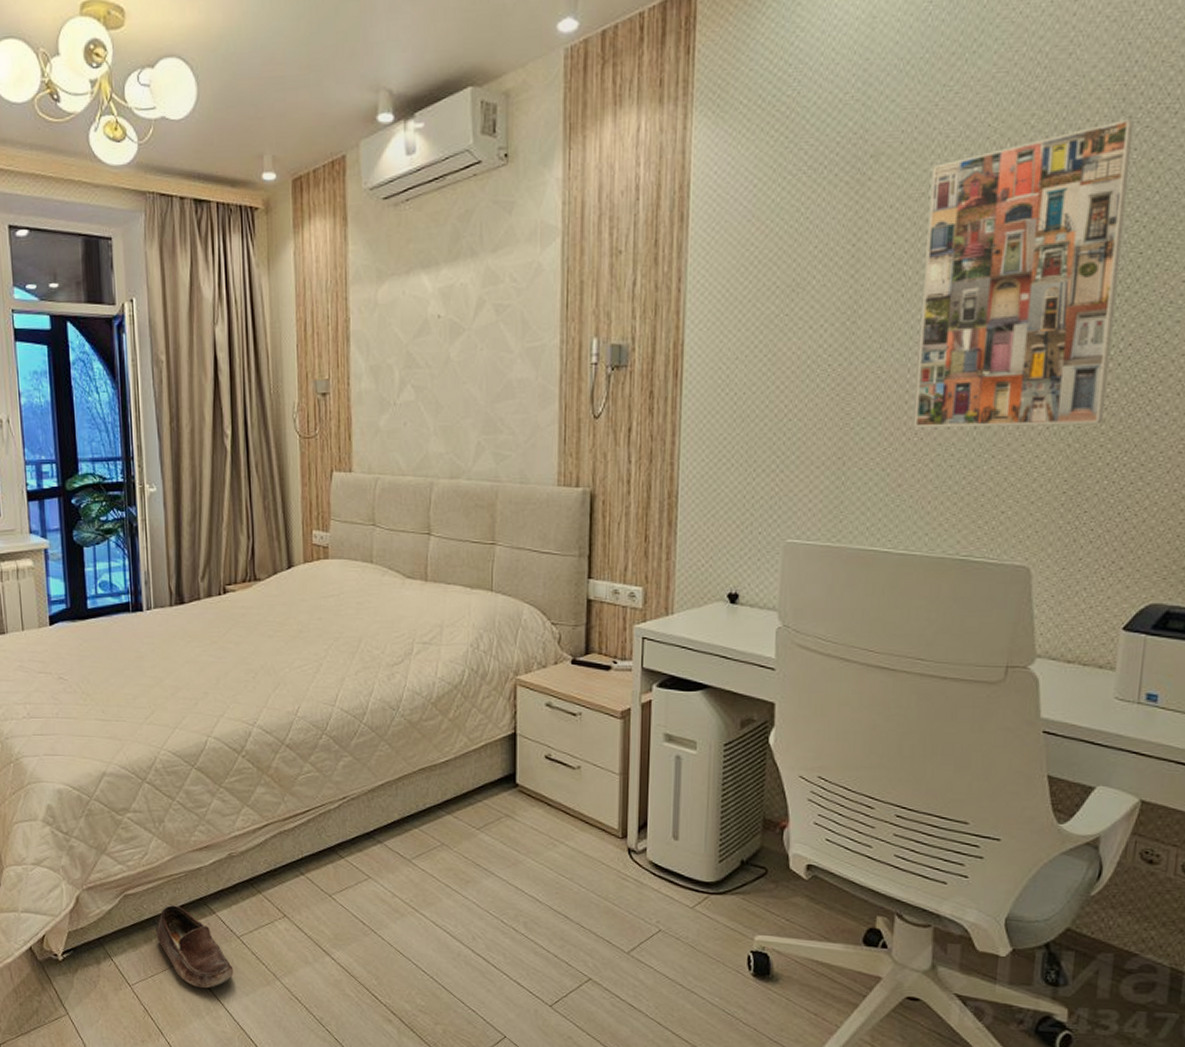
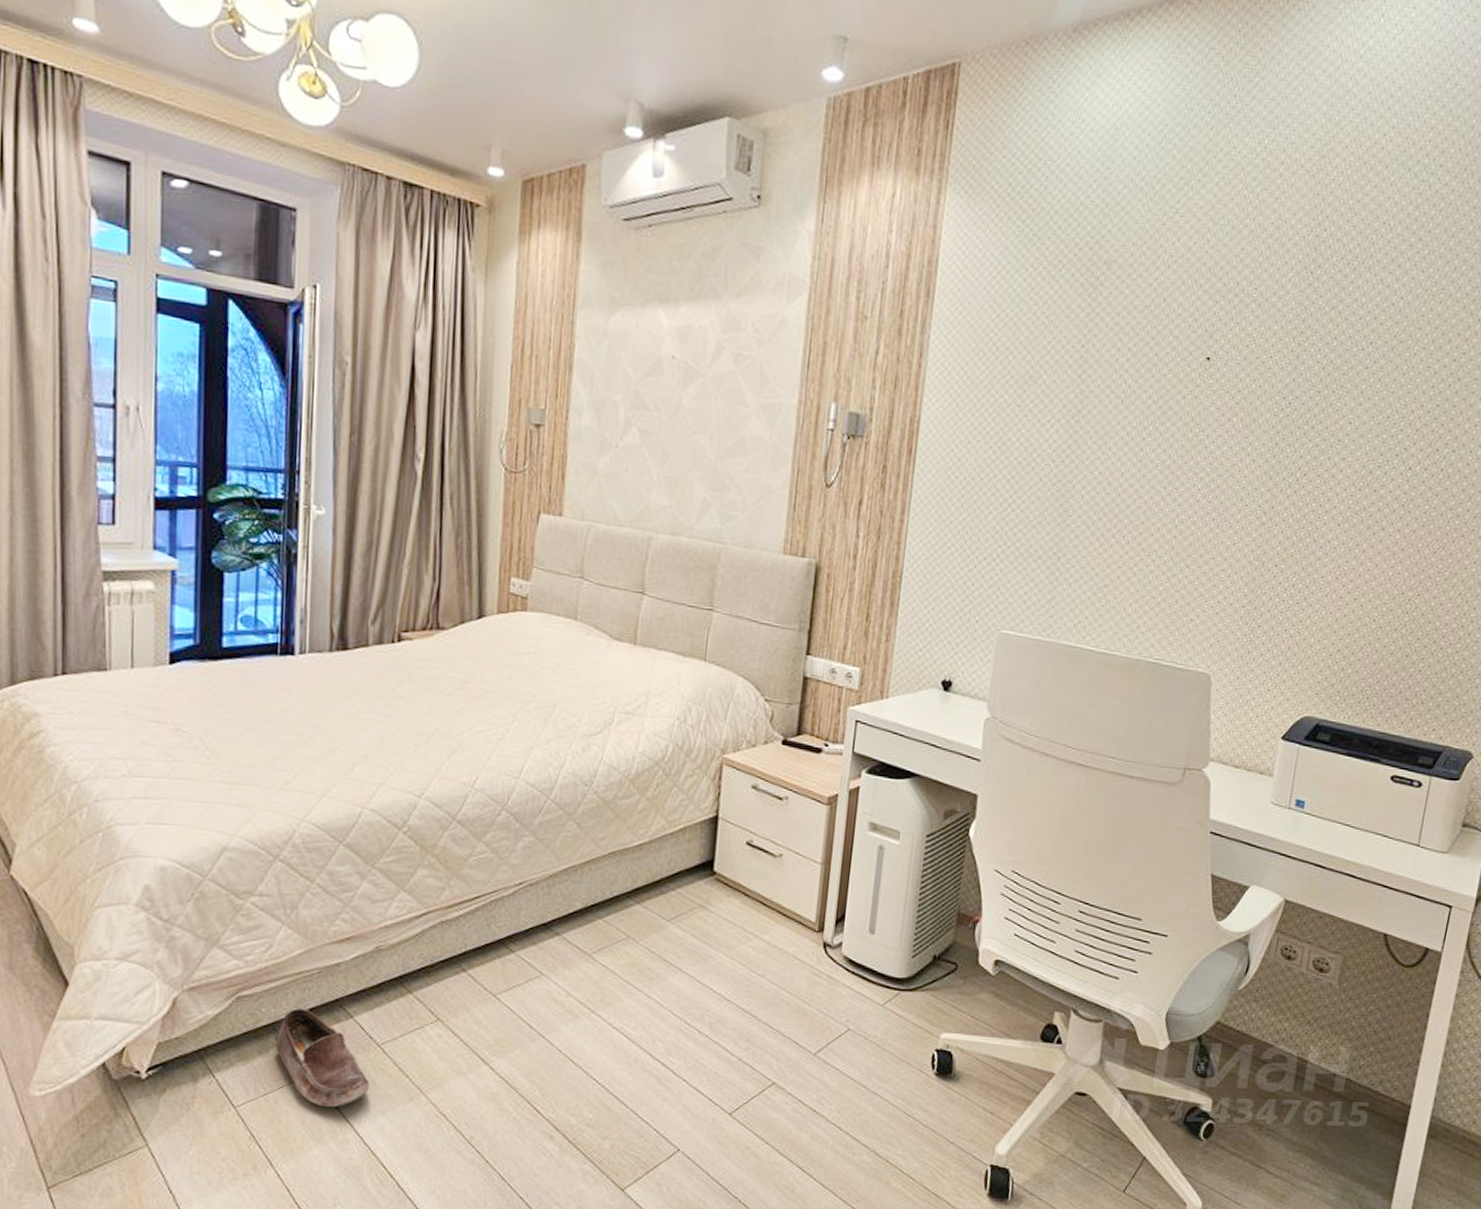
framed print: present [915,118,1134,428] -> none [1123,267,1322,544]

